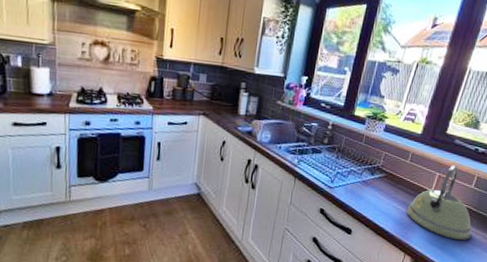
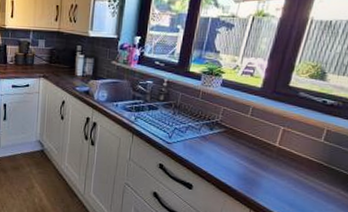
kettle: present [406,165,472,241] -> none [250,119,324,197]

